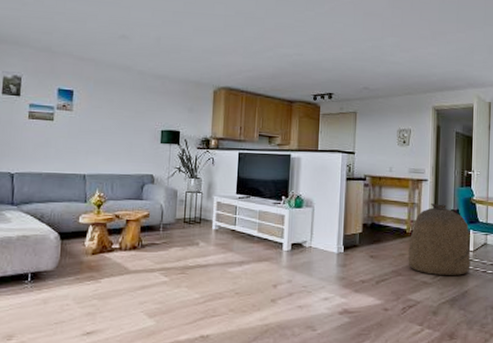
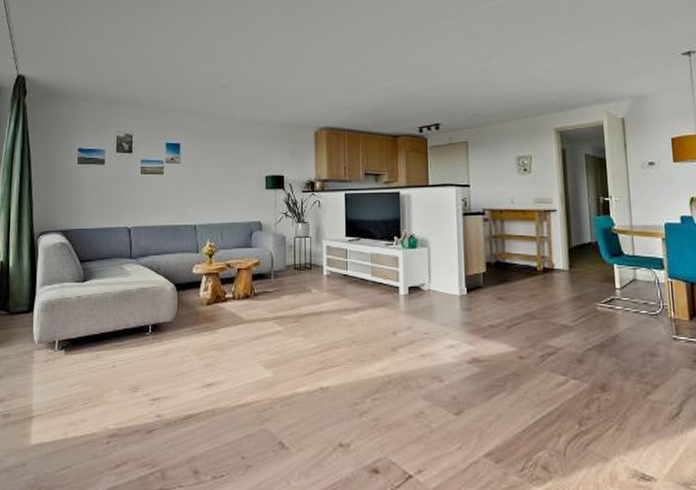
bag: present [408,204,471,275] -> none [541,236,619,317]

